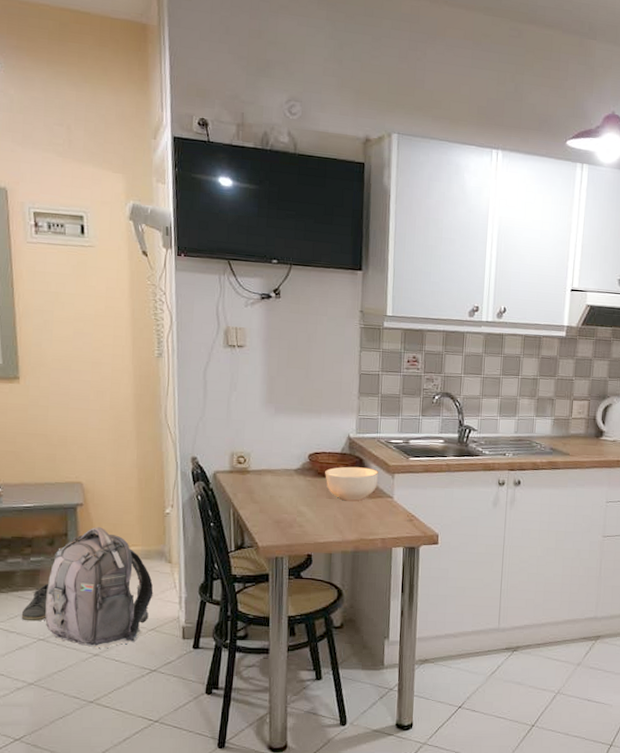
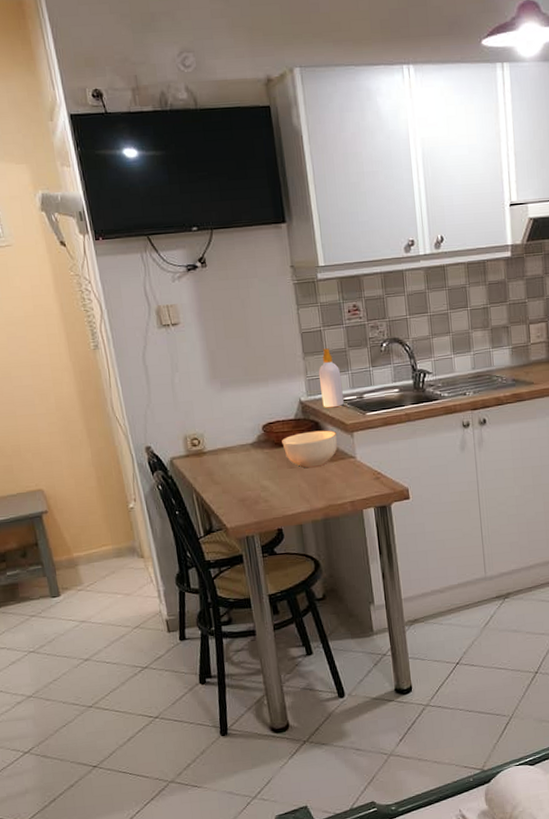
shoe: present [21,583,49,622] -> none [8,595,33,636]
backpack: present [44,527,154,650] -> none [27,532,132,654]
soap bottle: none [369,392,392,448] -> present [318,348,344,408]

